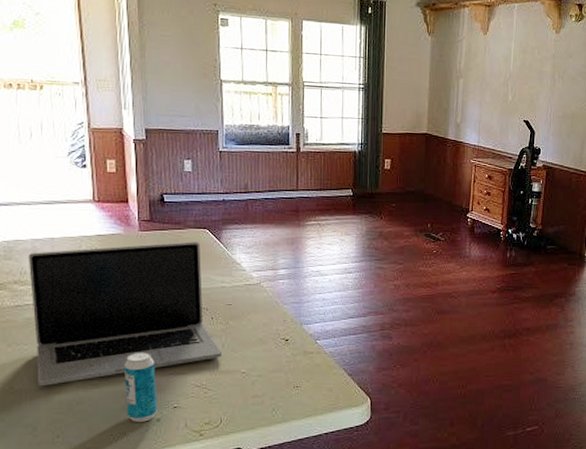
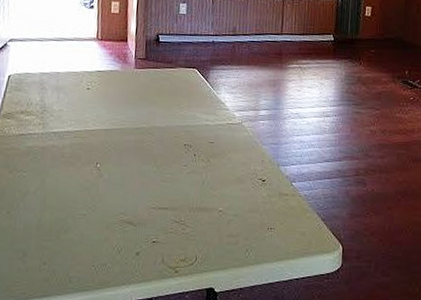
laptop: present [28,241,222,386] -> none [32,80,201,213]
beverage can: present [124,351,157,422] -> none [109,184,139,255]

